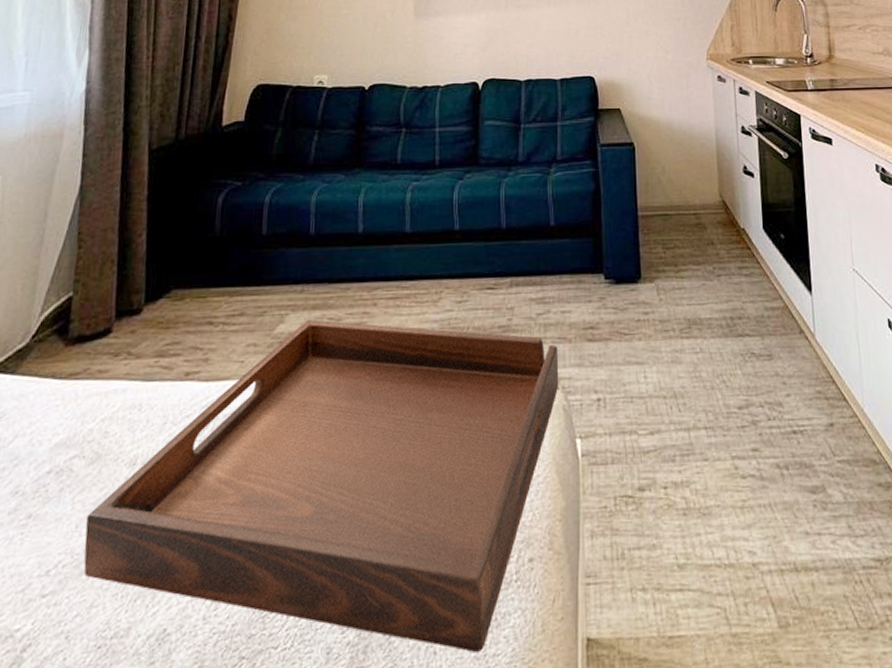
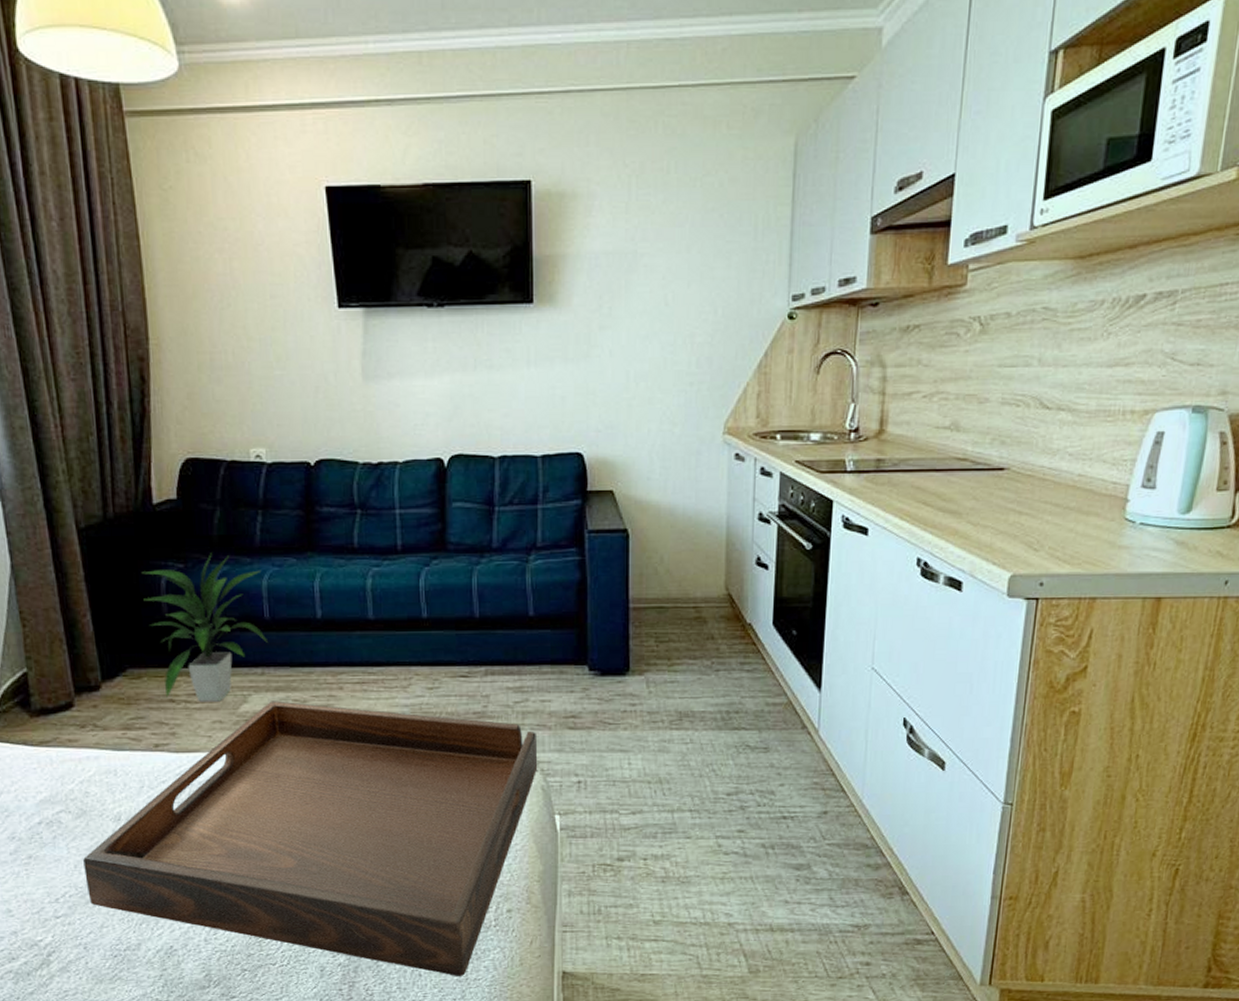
indoor plant: none [199,171,311,324] -> present [141,553,269,702]

